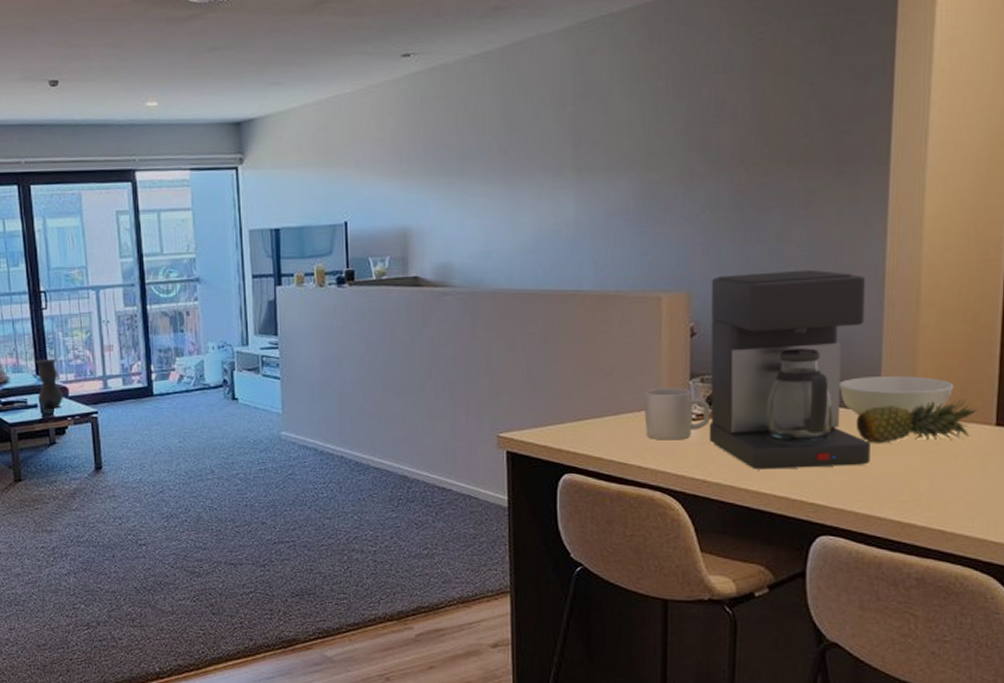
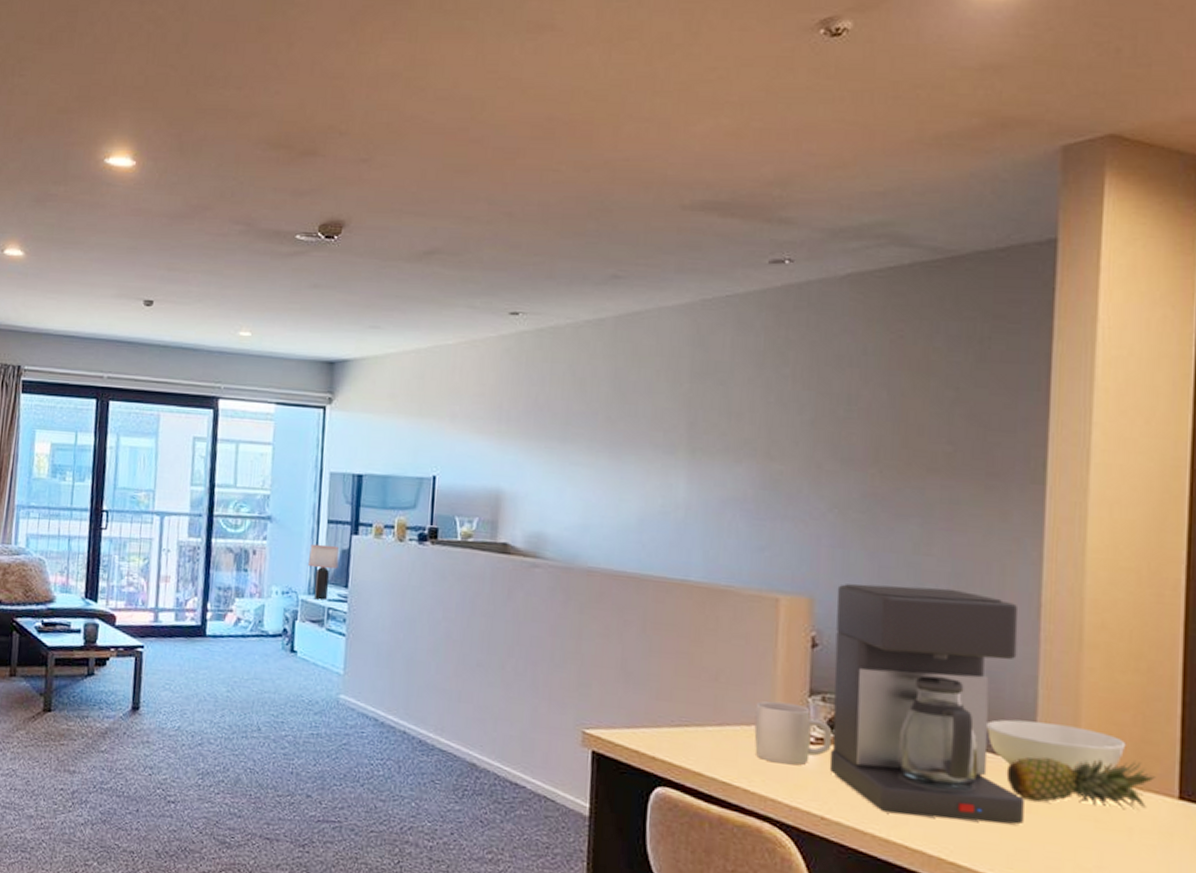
vase: present [35,358,64,409] -> none [83,581,111,637]
table lamp: none [239,298,267,350] -> present [308,544,339,601]

